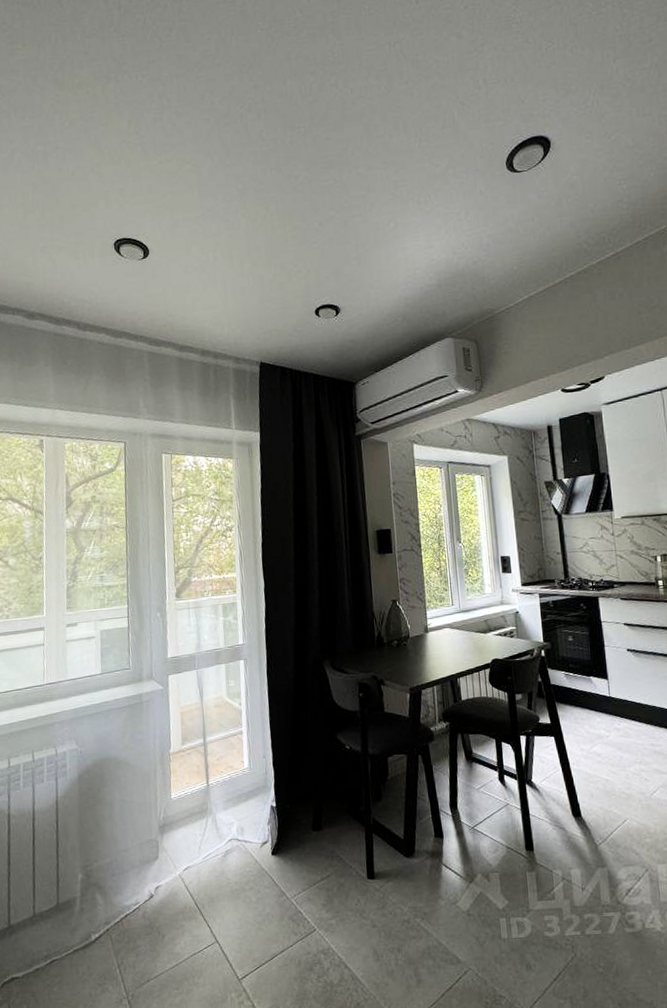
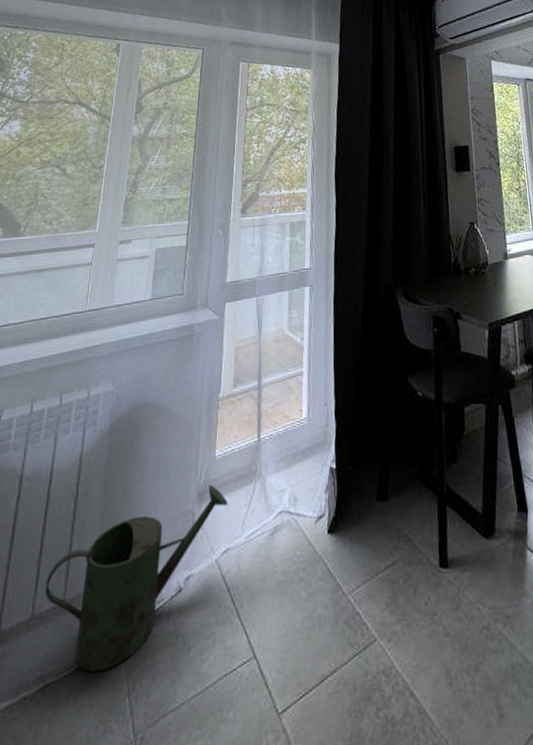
watering can: none [41,820,186,953] -> present [45,484,228,672]

